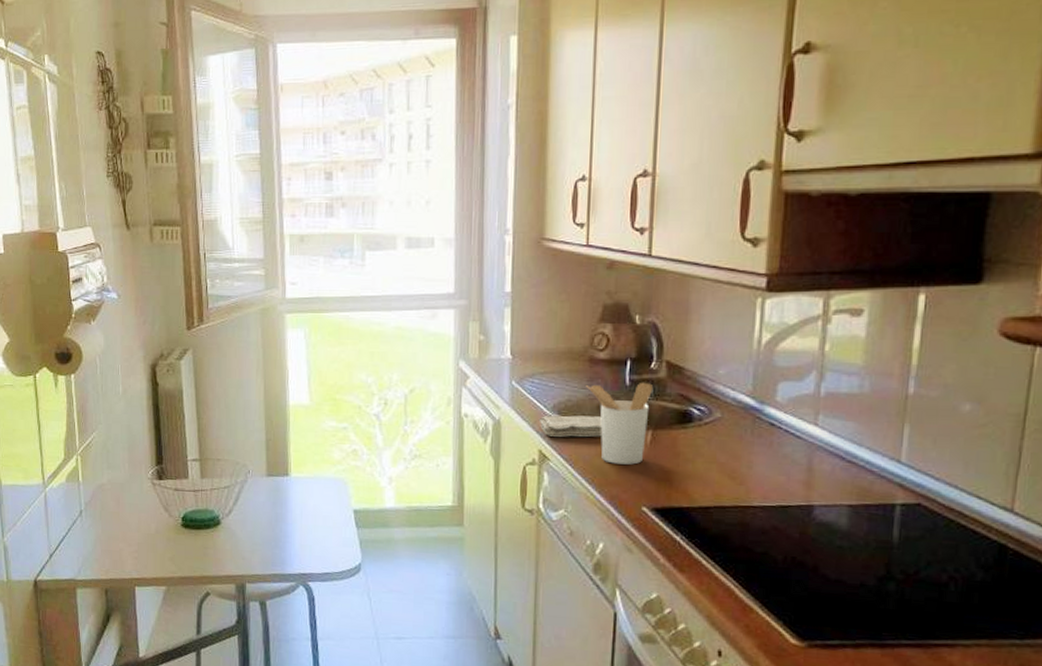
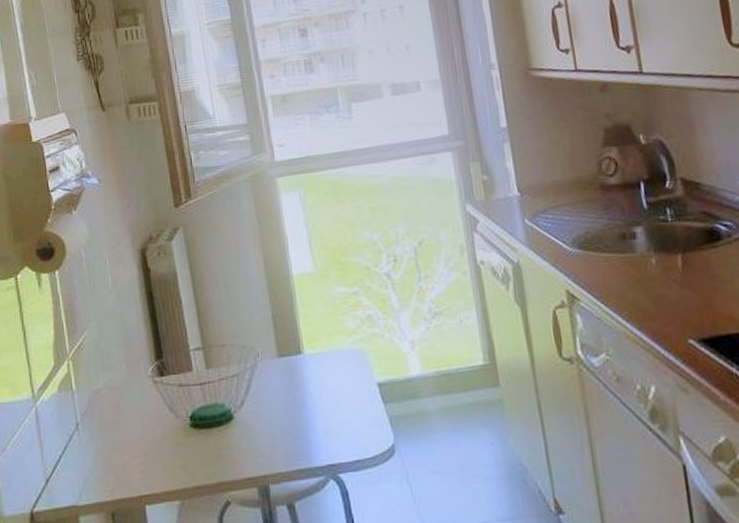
washcloth: present [538,415,603,437] -> none [559,245,630,274]
utensil holder: present [586,382,654,465] -> none [603,203,678,296]

